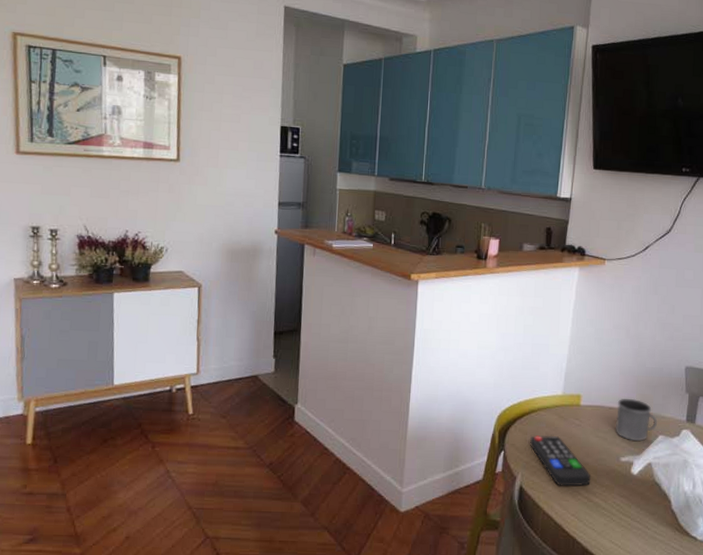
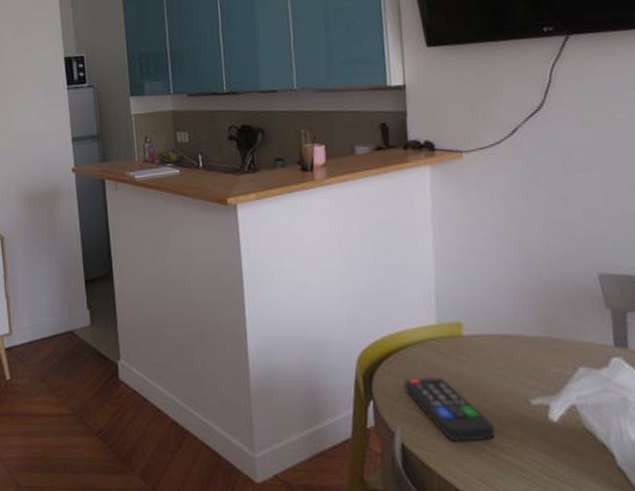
mug: present [616,398,658,442] -> none [512,321,574,378]

